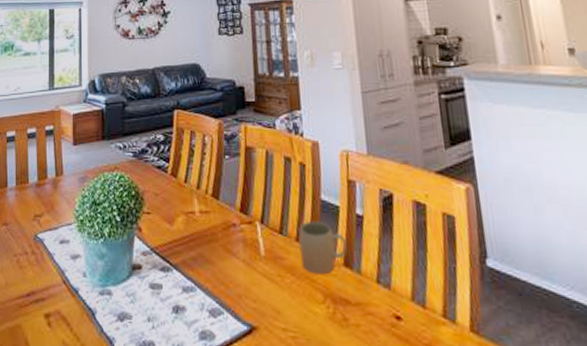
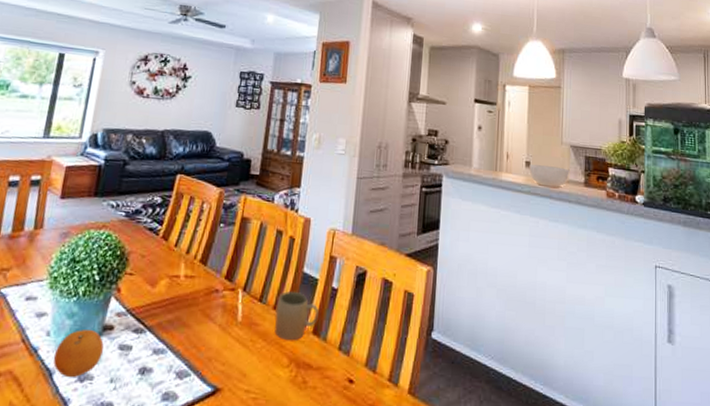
fruit: none [93,270,136,318] -> present [53,329,104,378]

